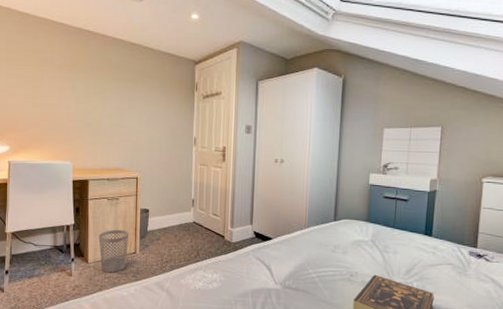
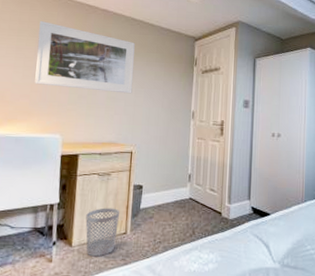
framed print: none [43,50,136,121] -> present [35,21,135,94]

